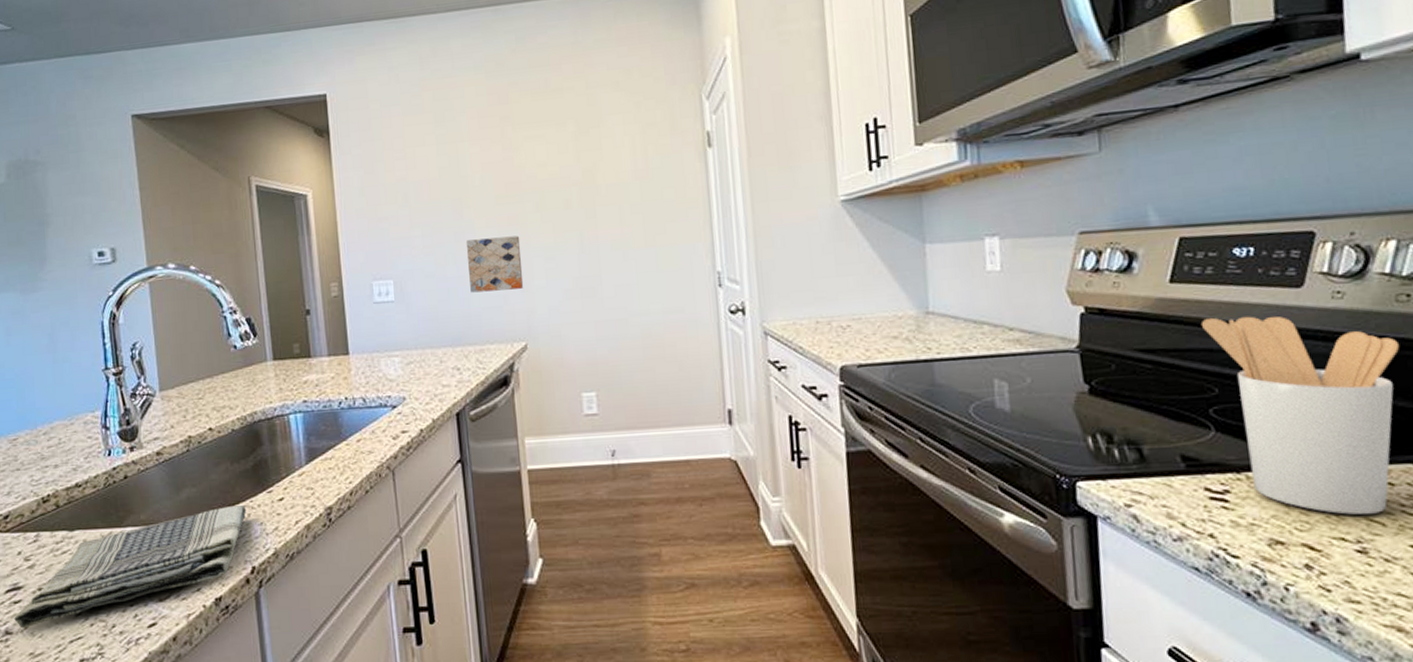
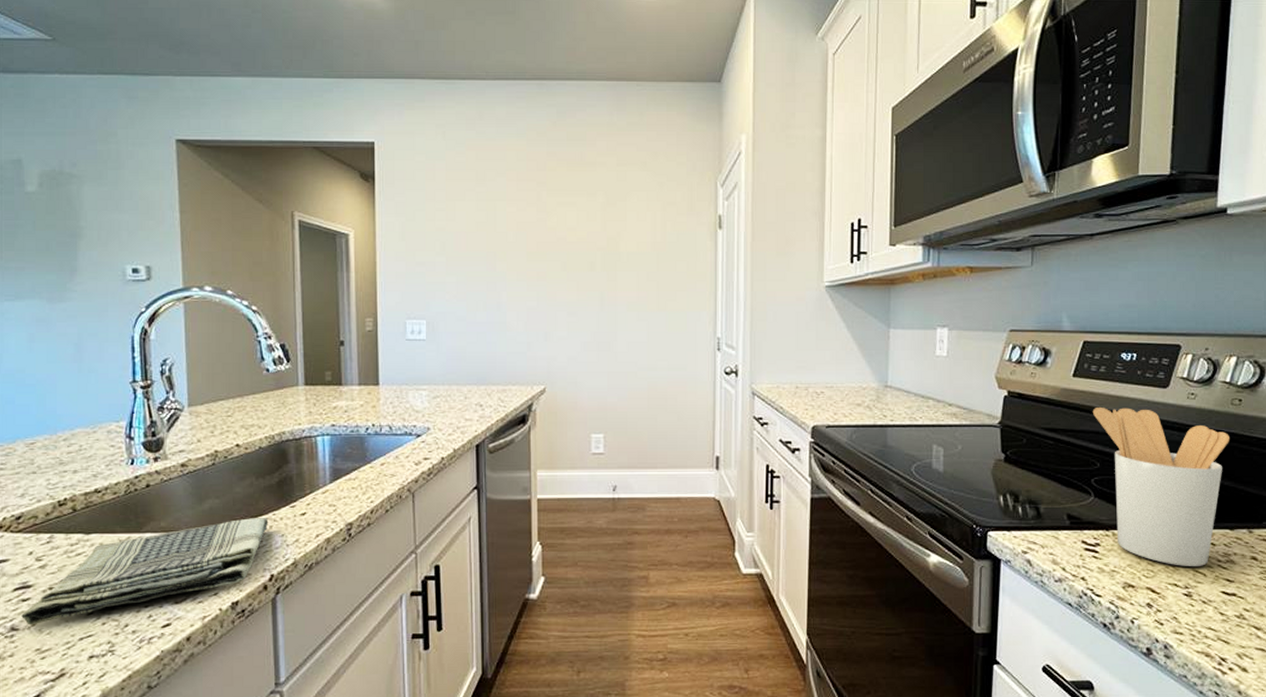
wall art: present [465,235,524,293] -> none [496,290,547,338]

